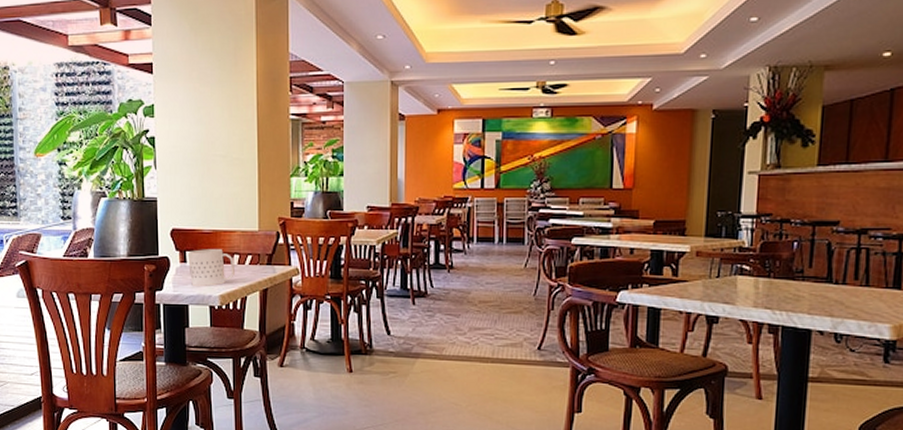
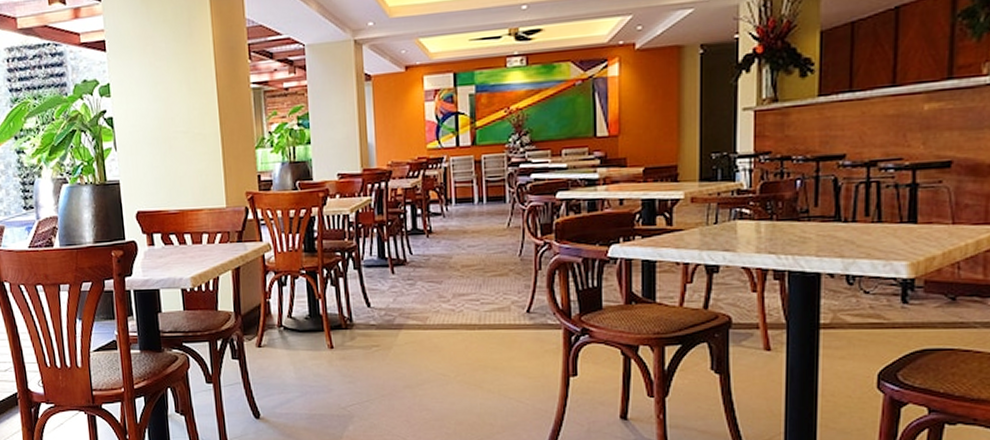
mug: present [188,249,235,287] -> none [155,229,205,271]

